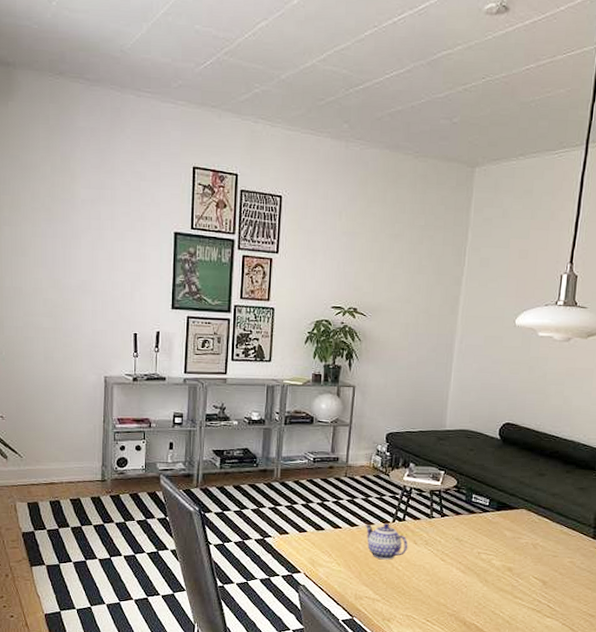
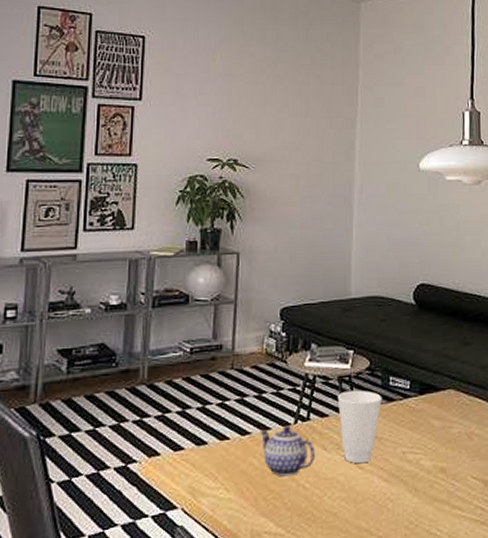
cup: none [428,502,465,557] -> present [338,390,382,464]

